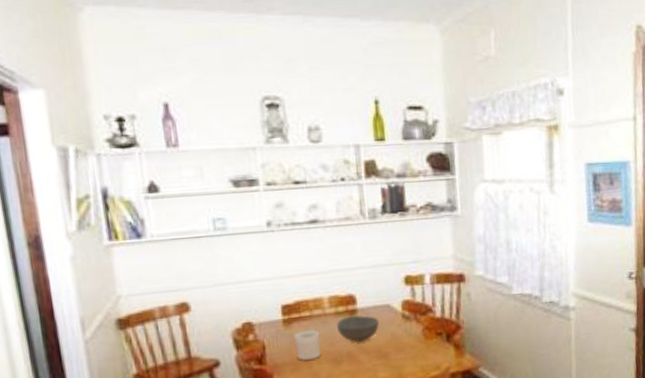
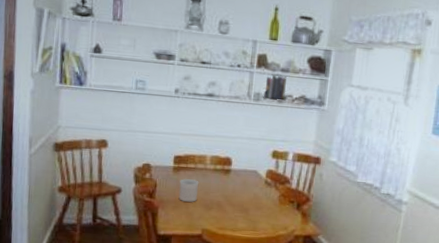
bowl: present [337,315,379,342] -> none [213,173,246,196]

